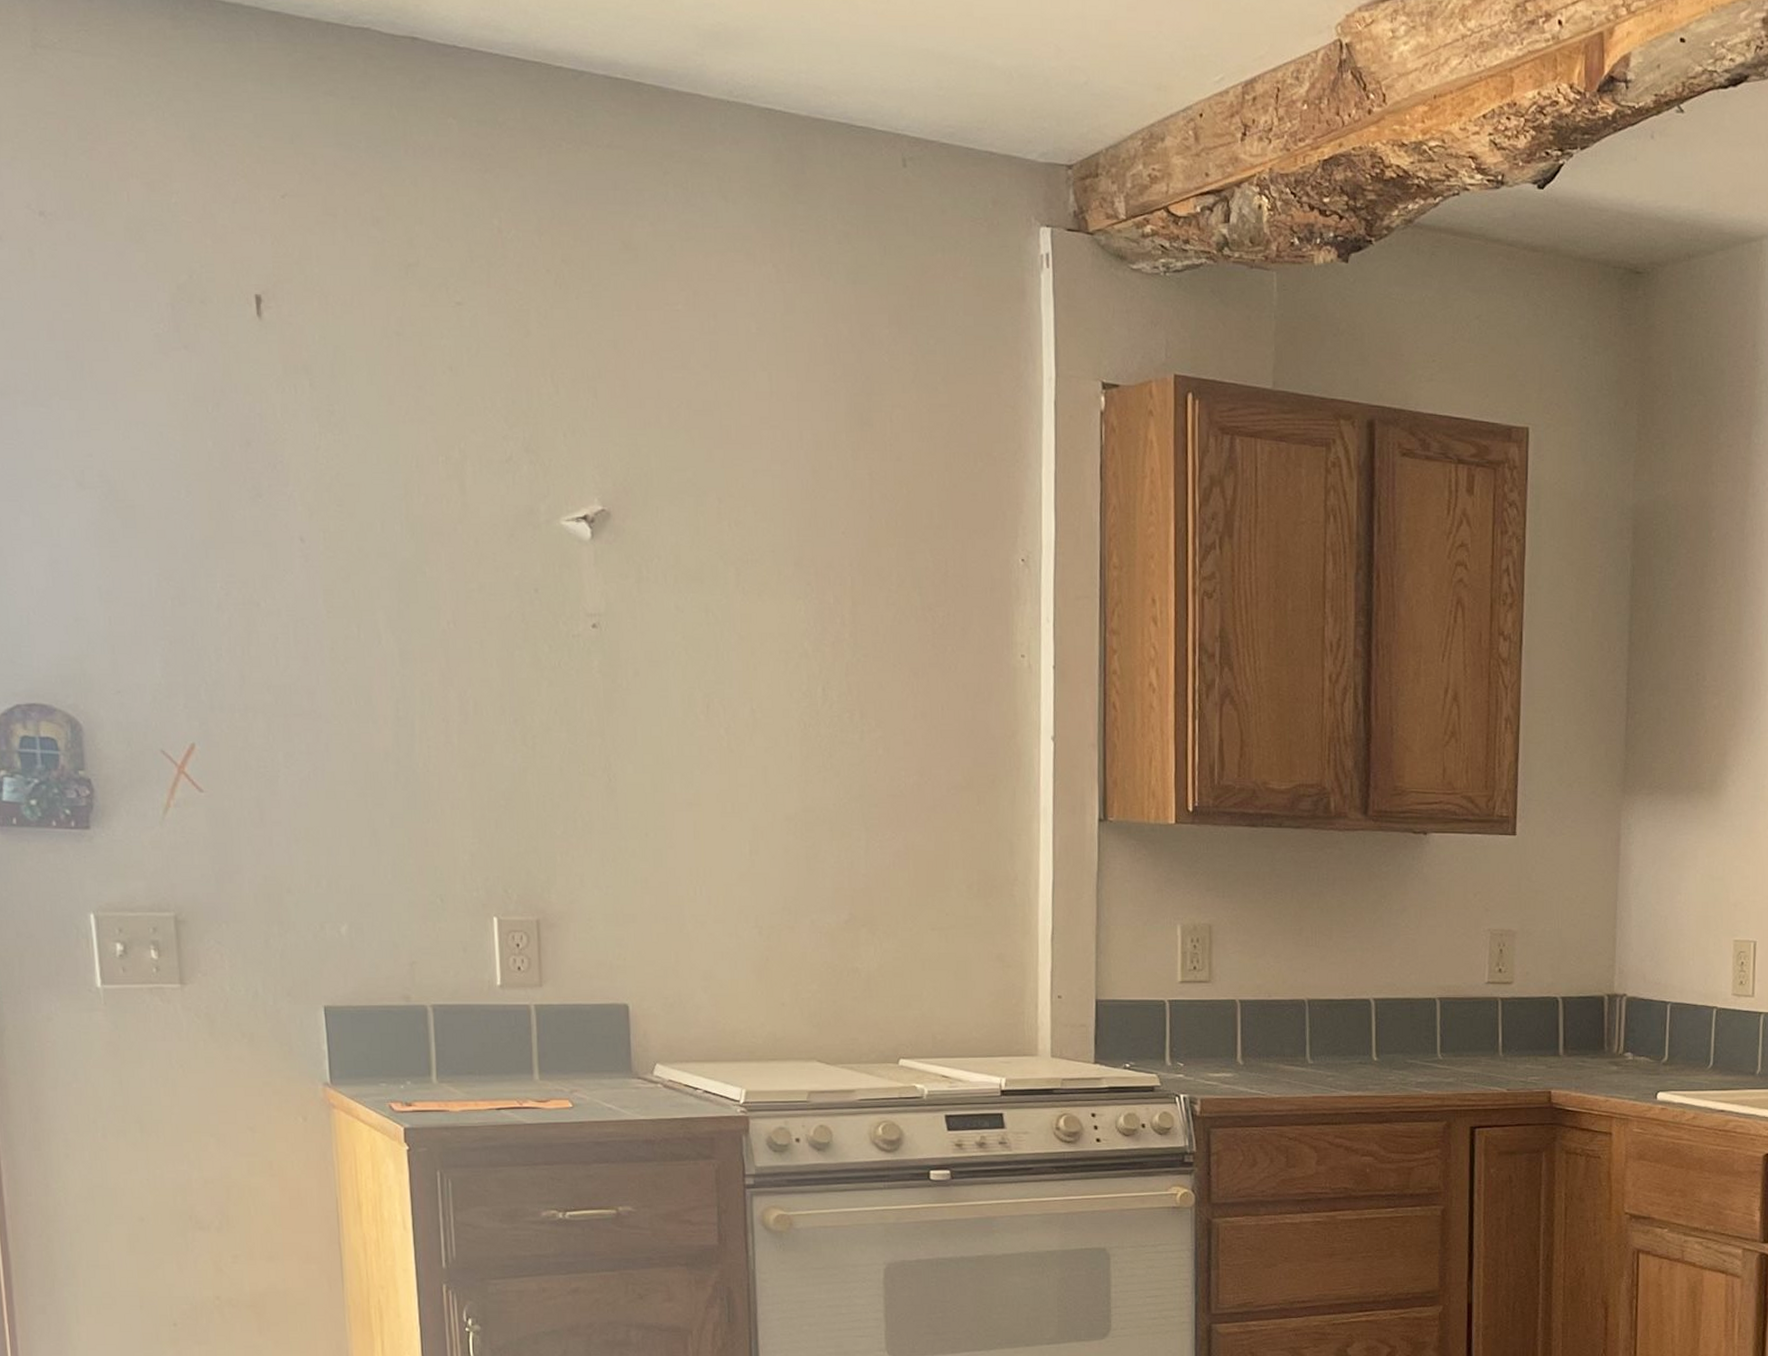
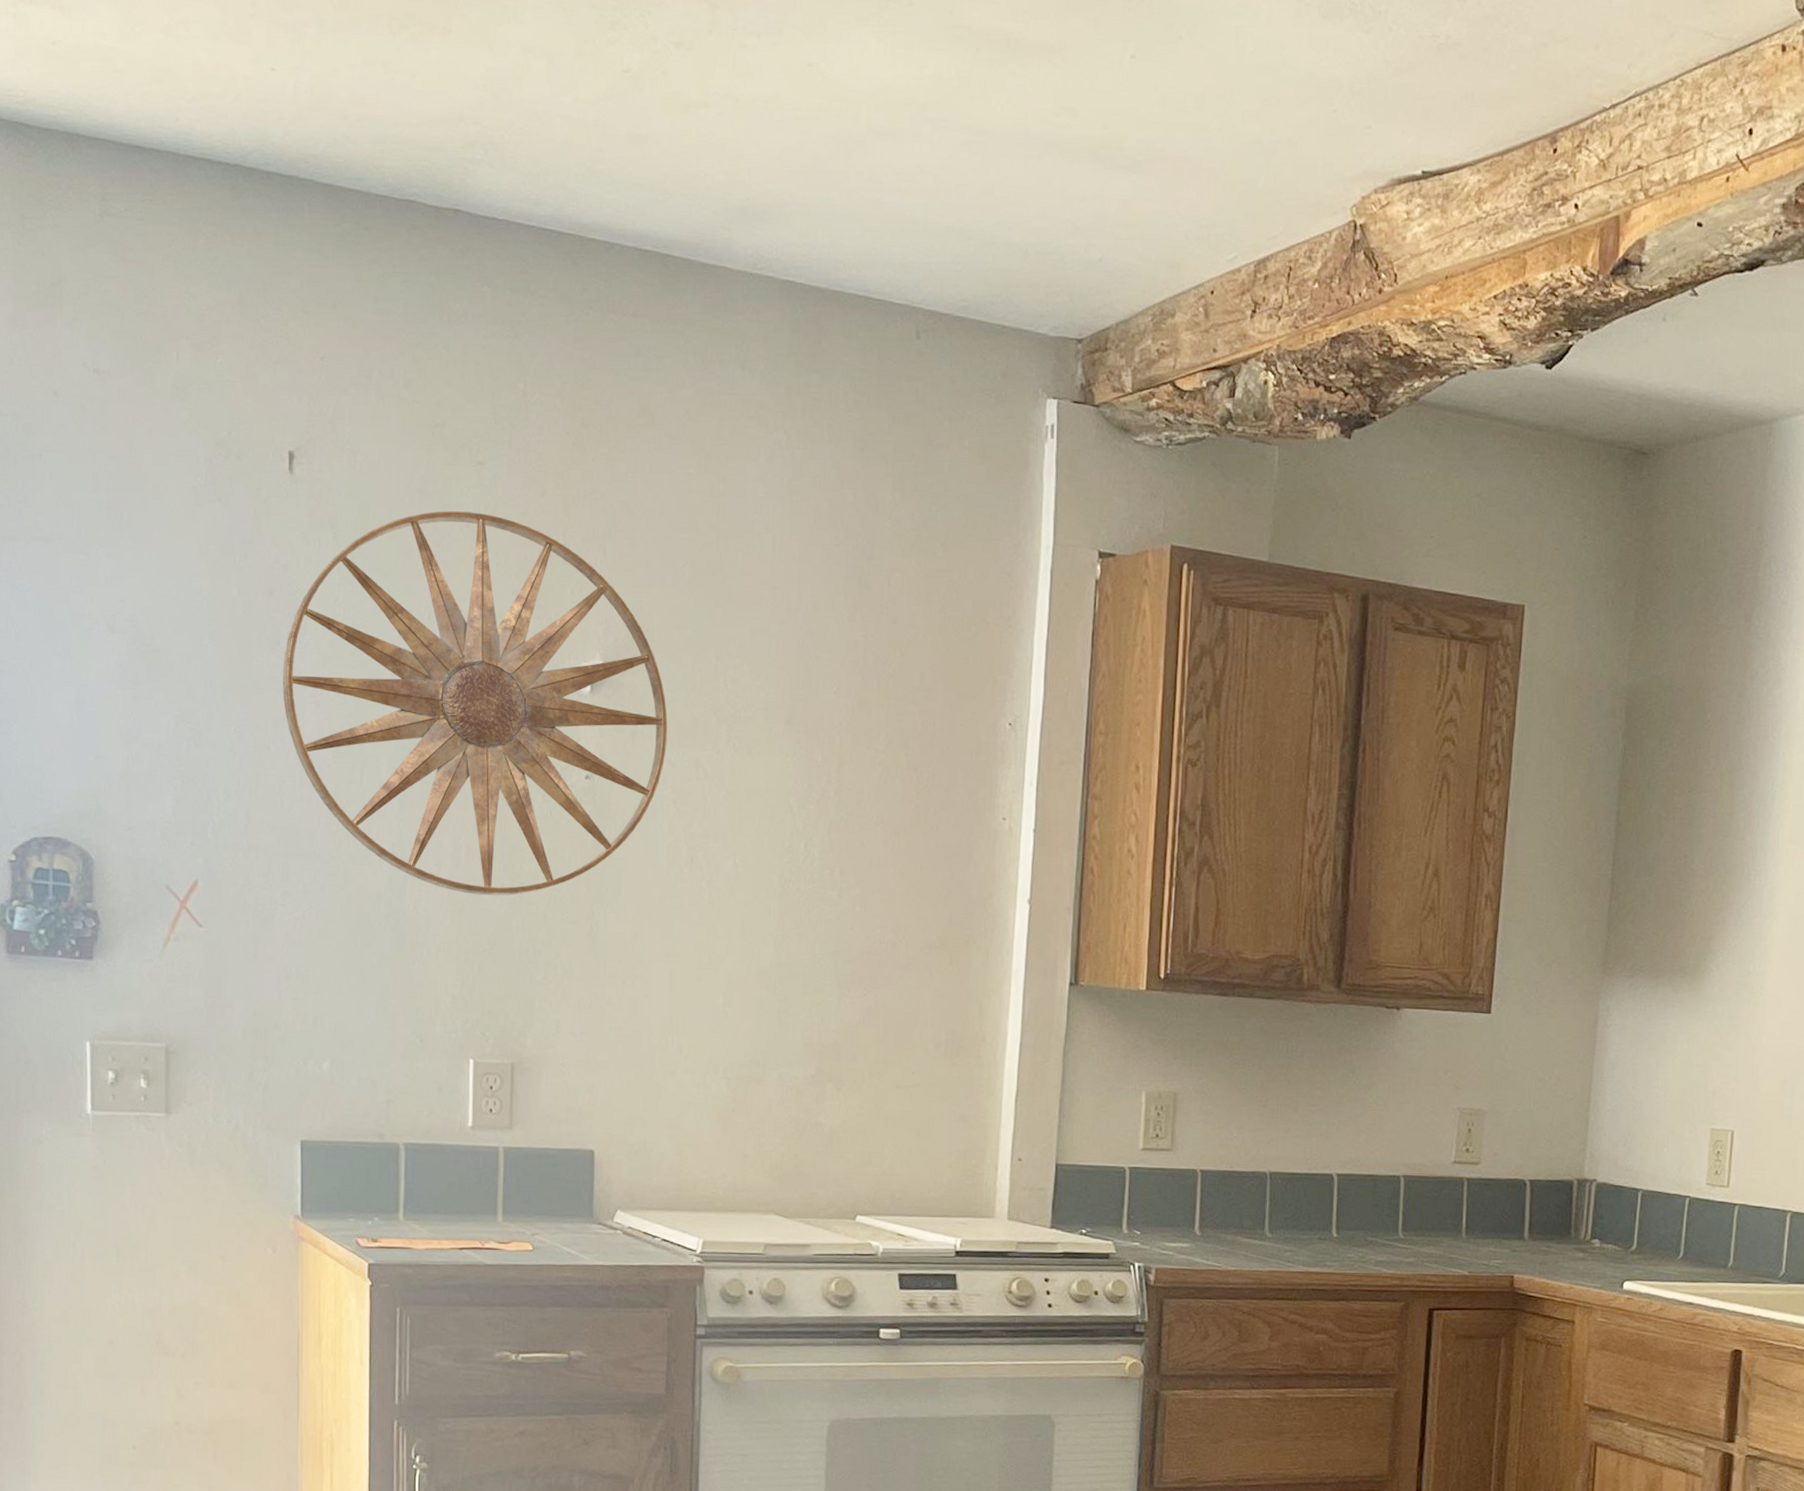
wall art: none [266,354,674,750] -> present [282,511,668,896]

